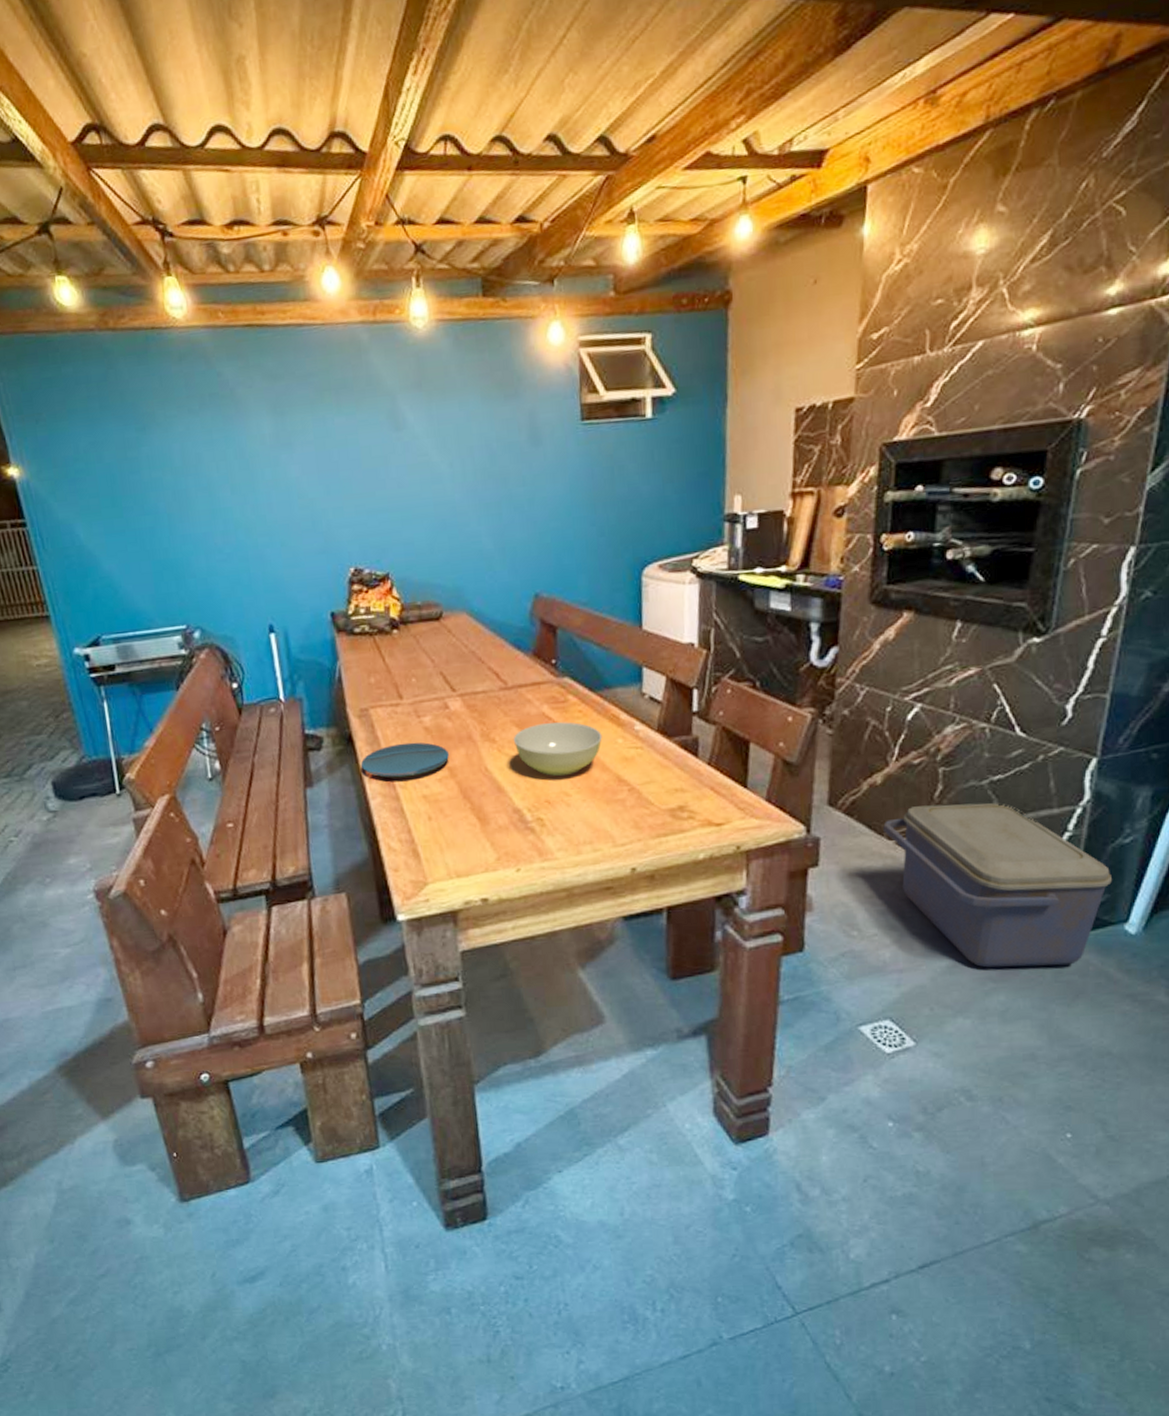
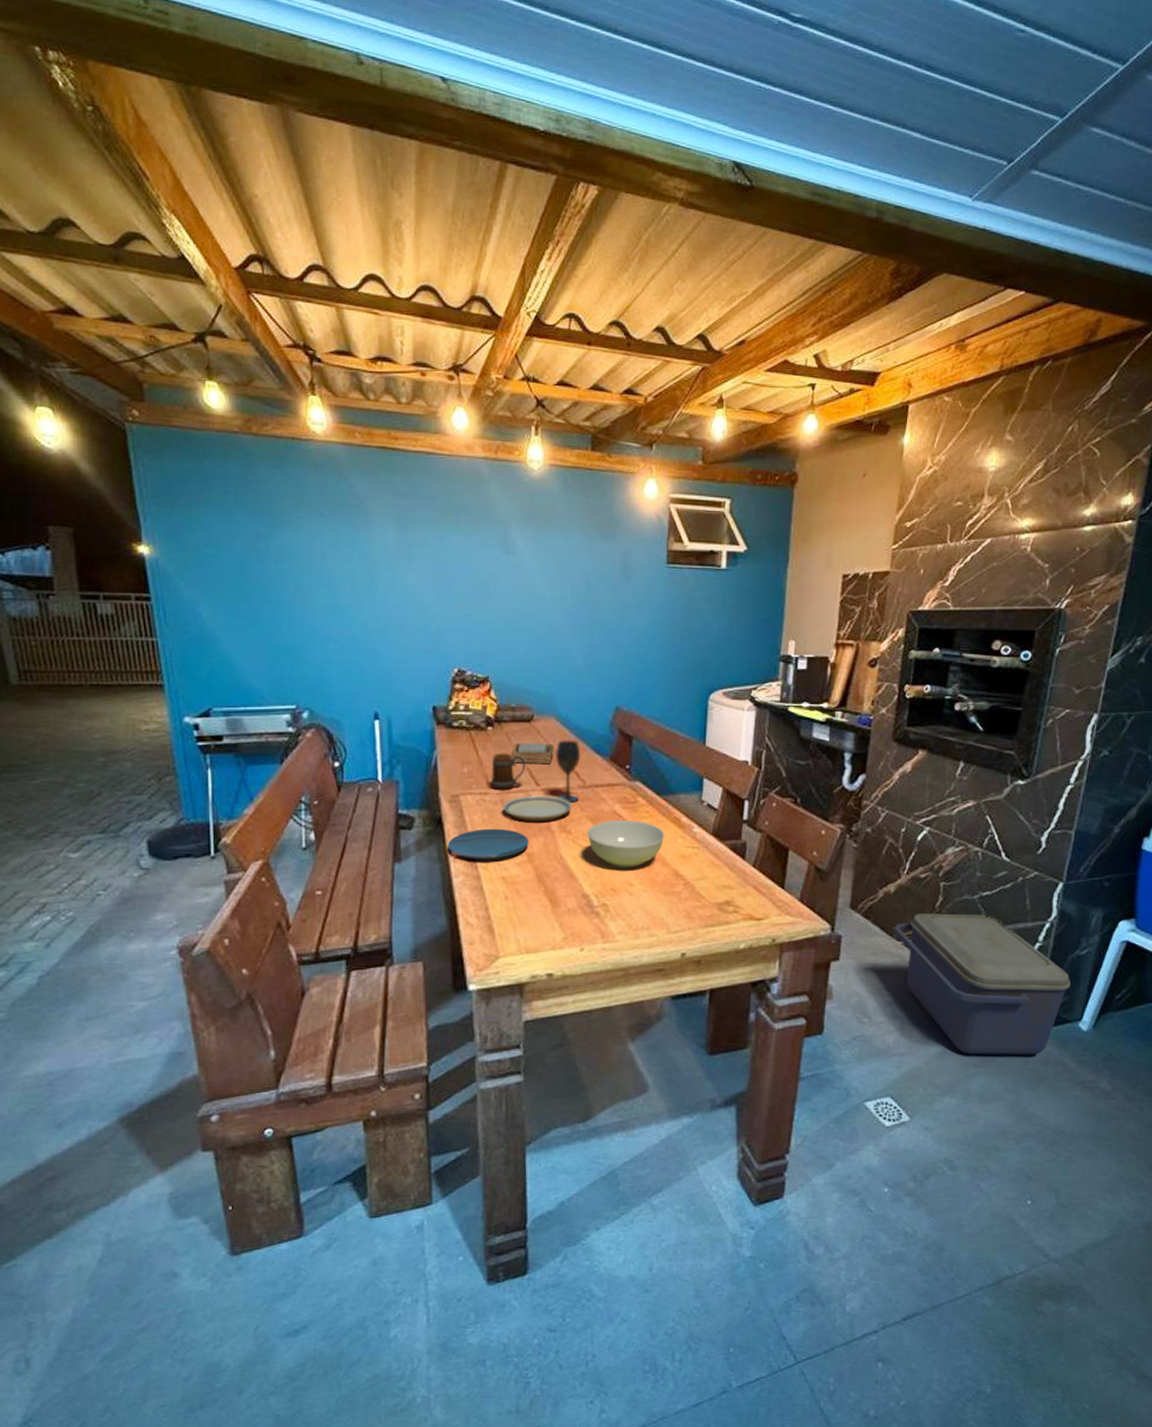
beer mug: none [400,657,438,701] -> present [490,752,525,791]
plate: none [416,700,495,732] -> present [502,794,573,822]
napkin holder: none [421,642,469,669] -> present [511,742,554,765]
wine glass: none [470,636,501,708] -> present [555,740,581,803]

